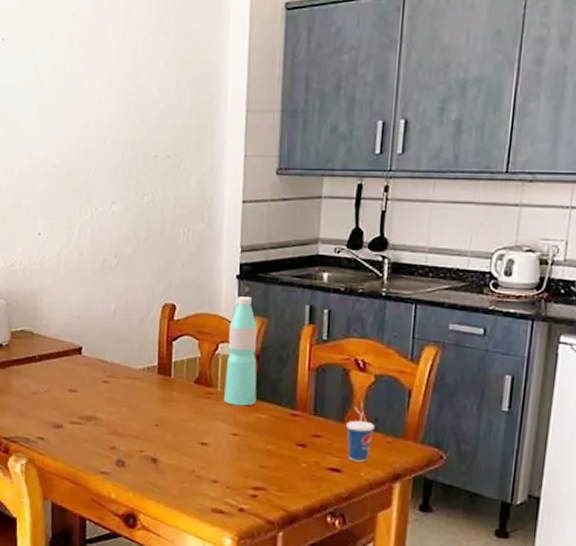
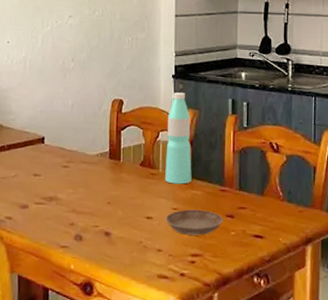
saucer: none [223,435,293,467] -> present [165,209,223,236]
cup: present [346,406,375,462] -> none [266,181,288,229]

